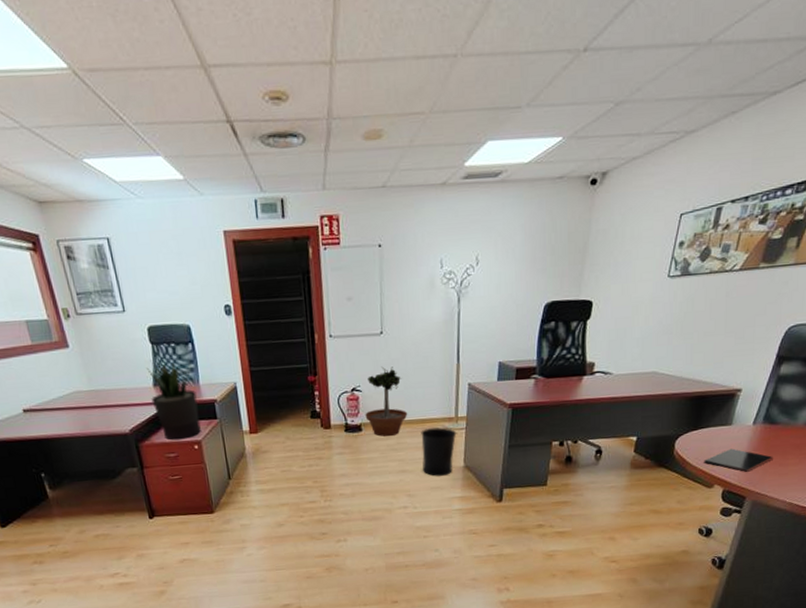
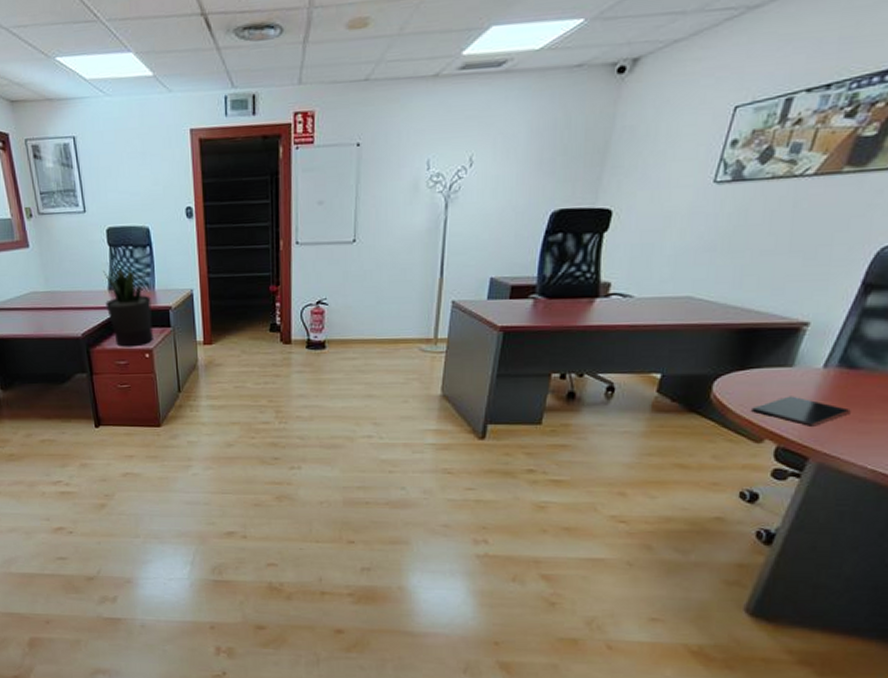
potted tree: present [365,366,408,437] -> none [330,278,379,356]
waste bin: present [421,427,457,476] -> none [393,349,435,404]

